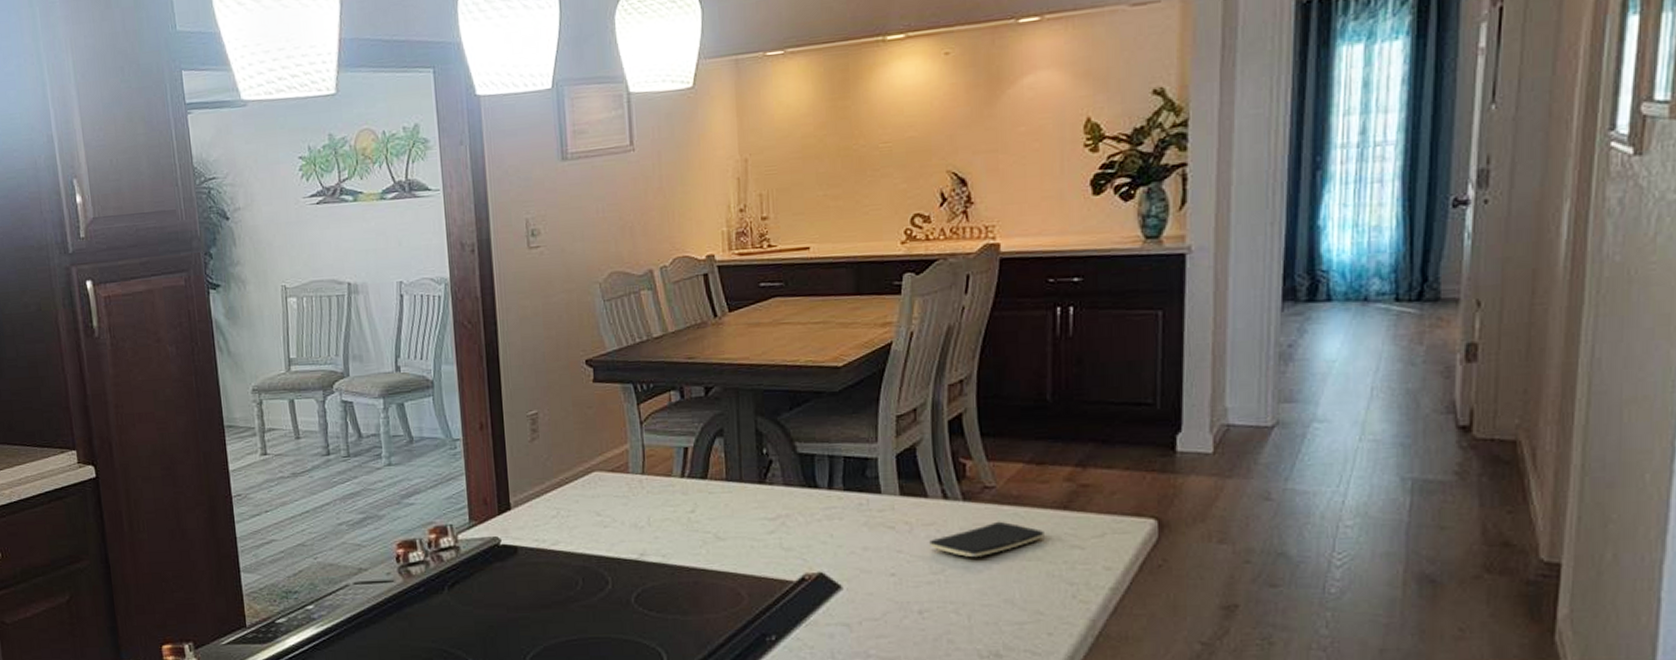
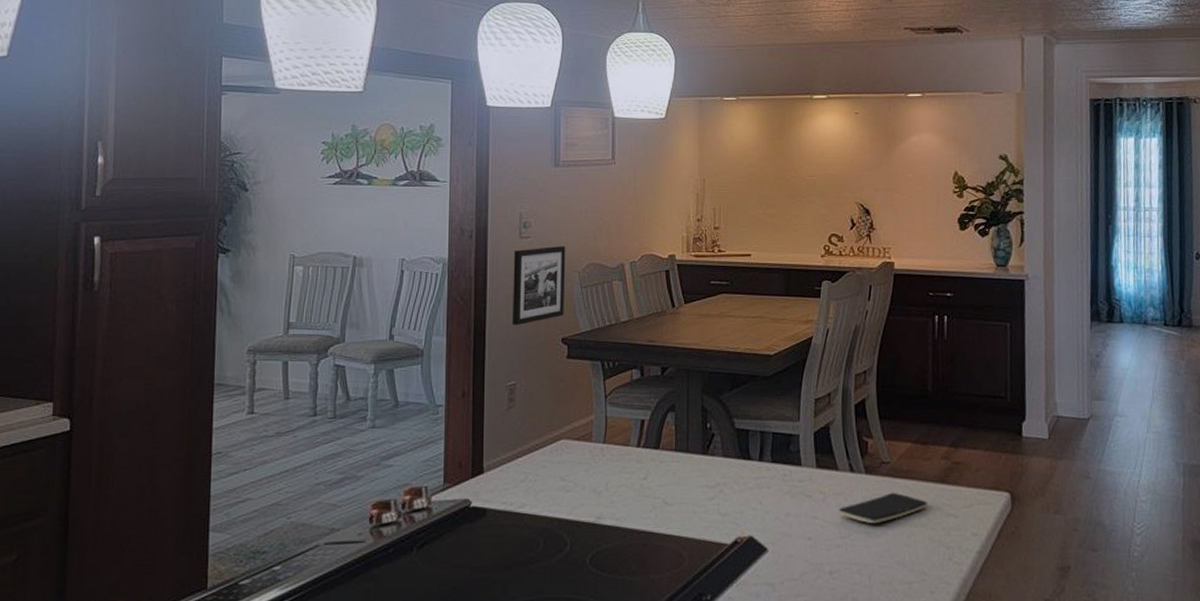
picture frame: none [522,254,586,349] -> present [513,246,566,326]

